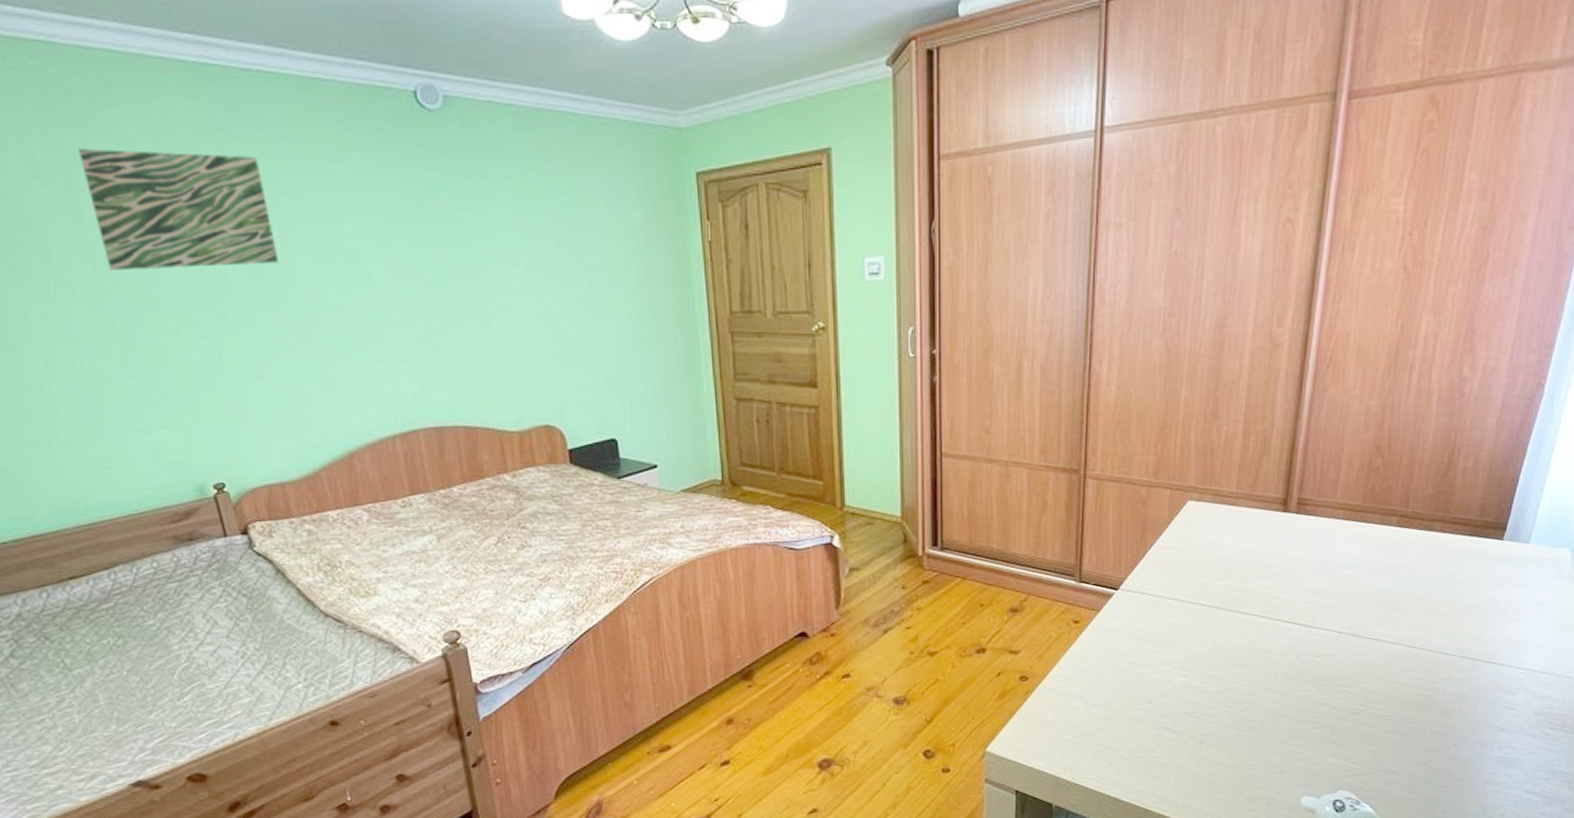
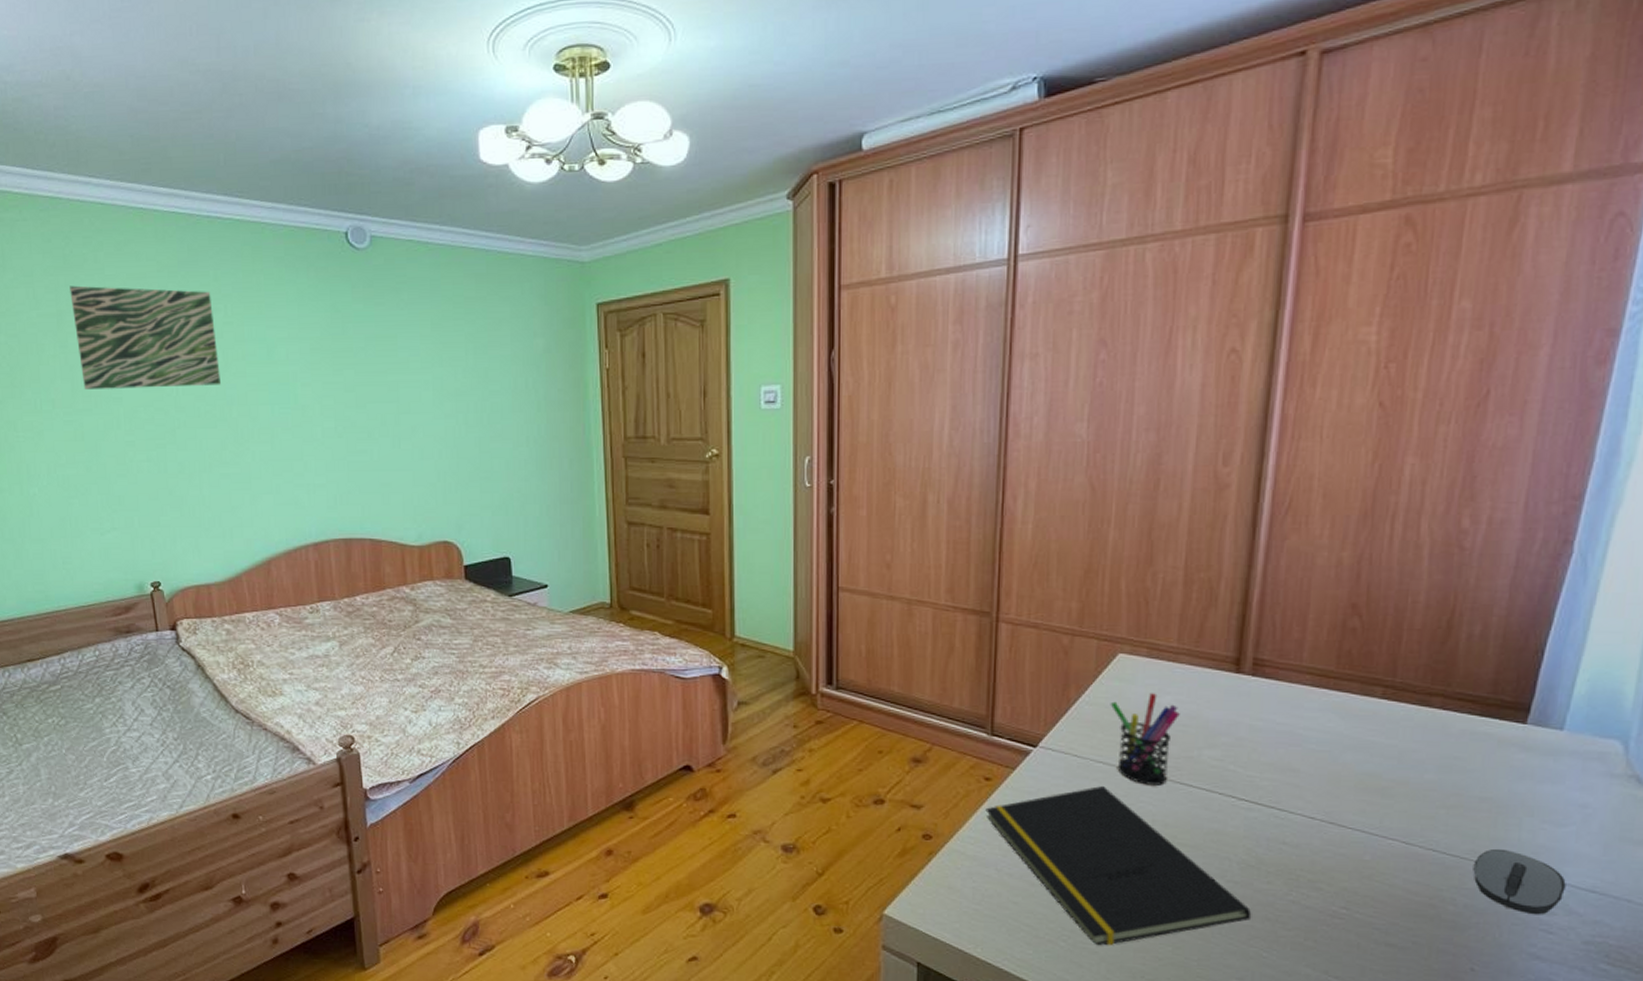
notepad: none [1074,619,1291,759] -> present [985,785,1252,946]
pen holder: none [1180,534,1238,616] -> present [1110,693,1180,785]
computer mouse: none [1459,644,1525,696] -> present [1473,848,1566,915]

